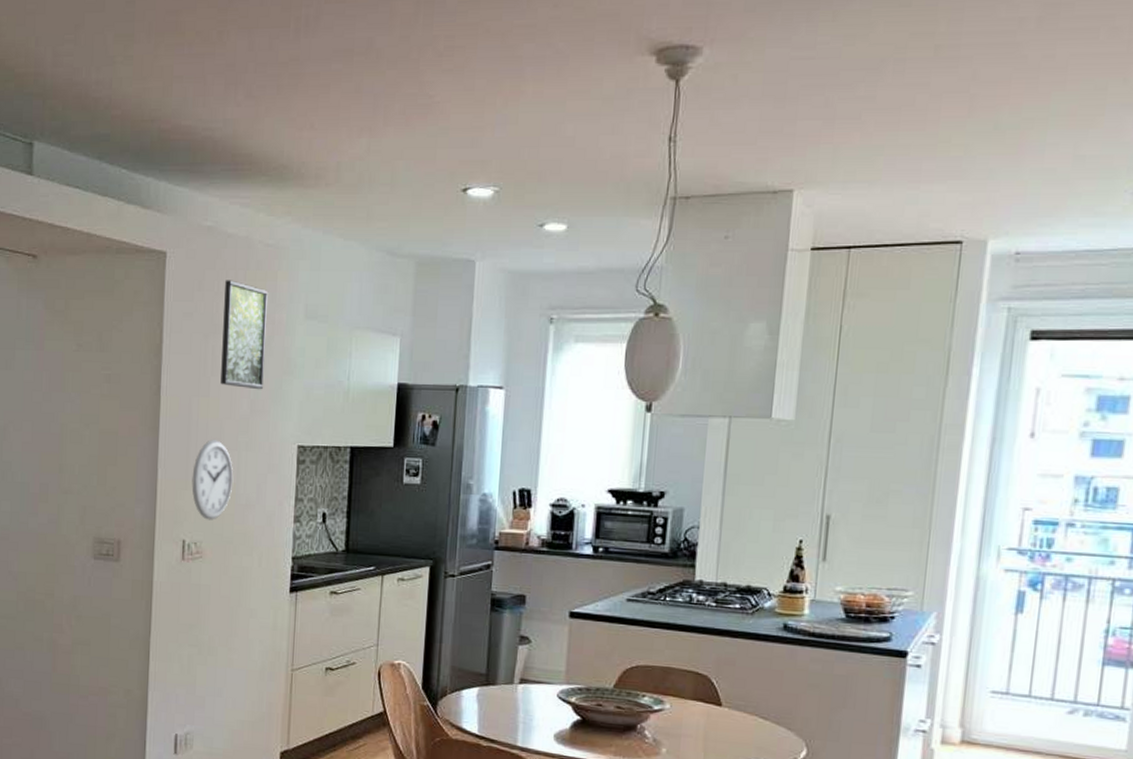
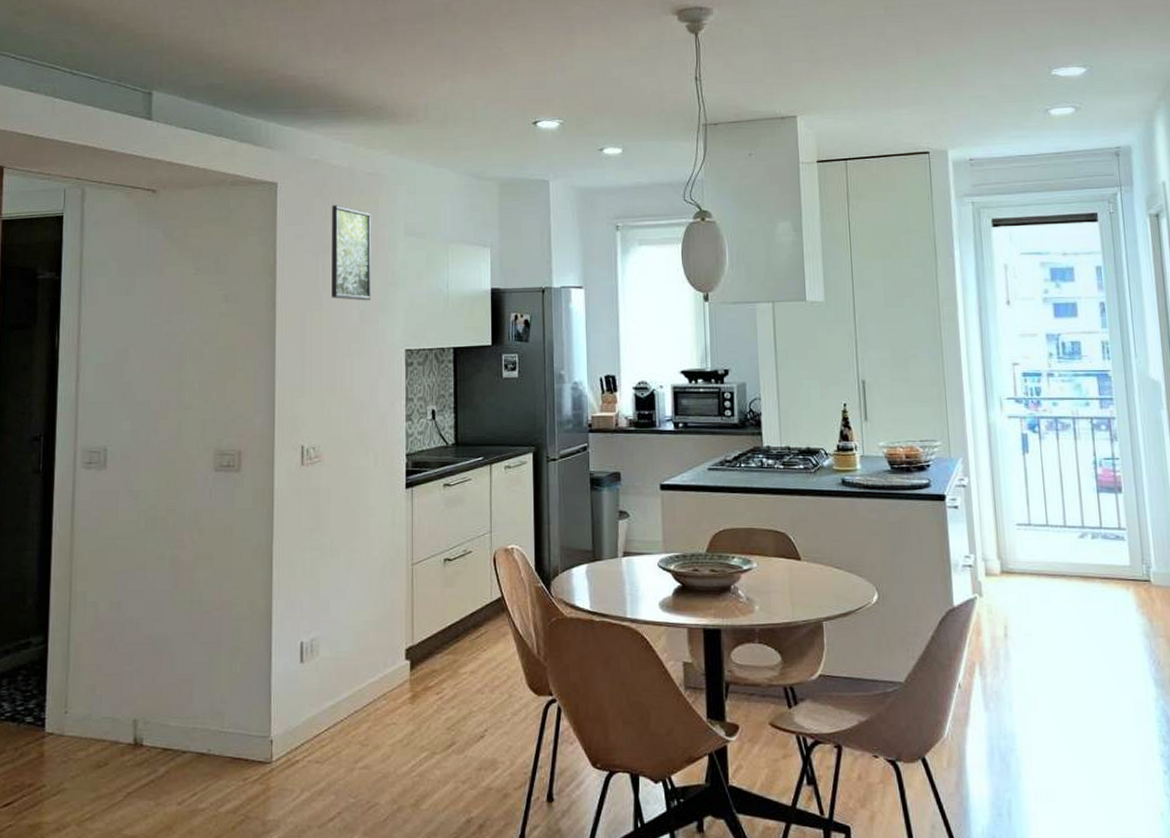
wall clock: present [192,440,234,520] -> none [308,349,348,425]

